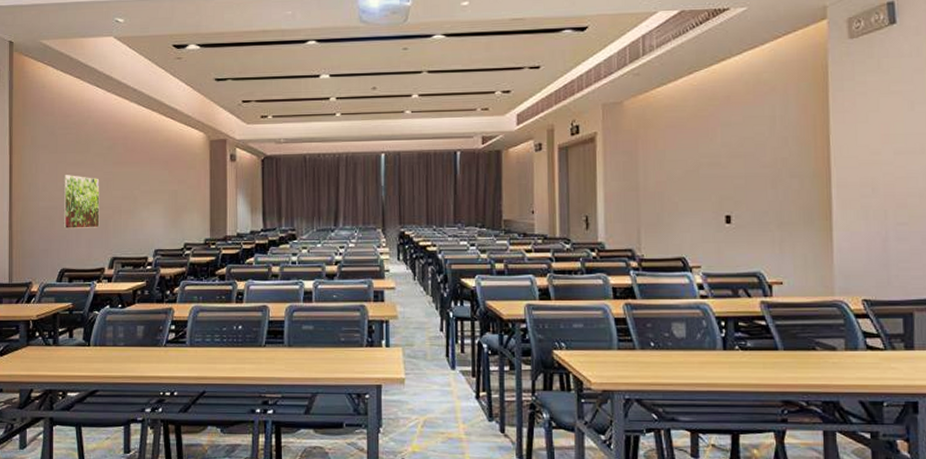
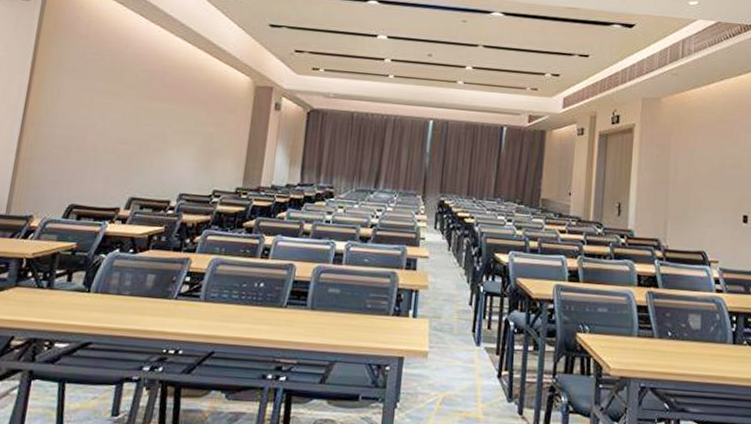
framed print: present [63,175,100,228] -> none [79,103,129,164]

